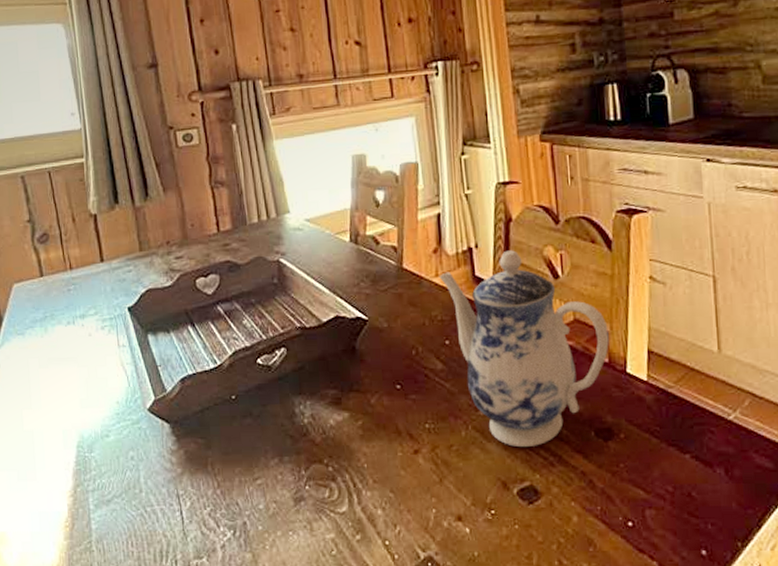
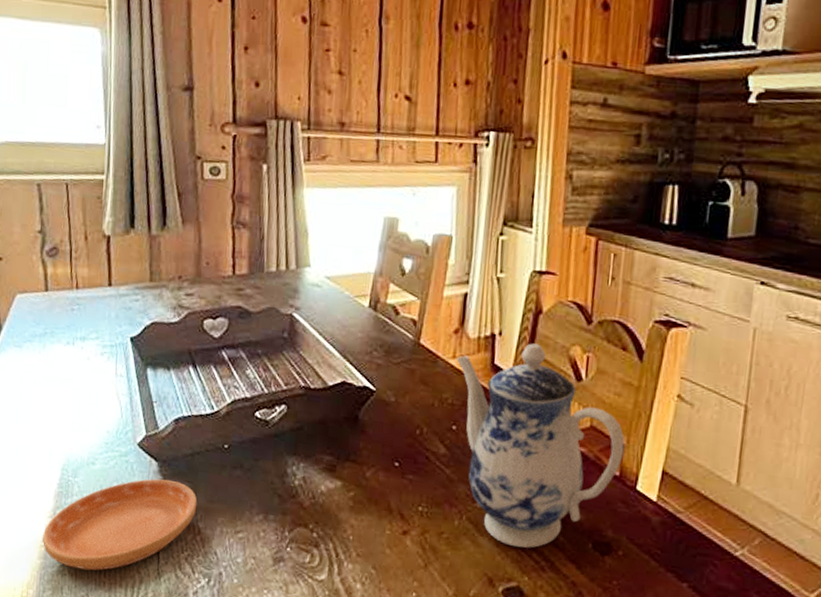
saucer: none [66,440,213,543] -> present [43,478,198,571]

